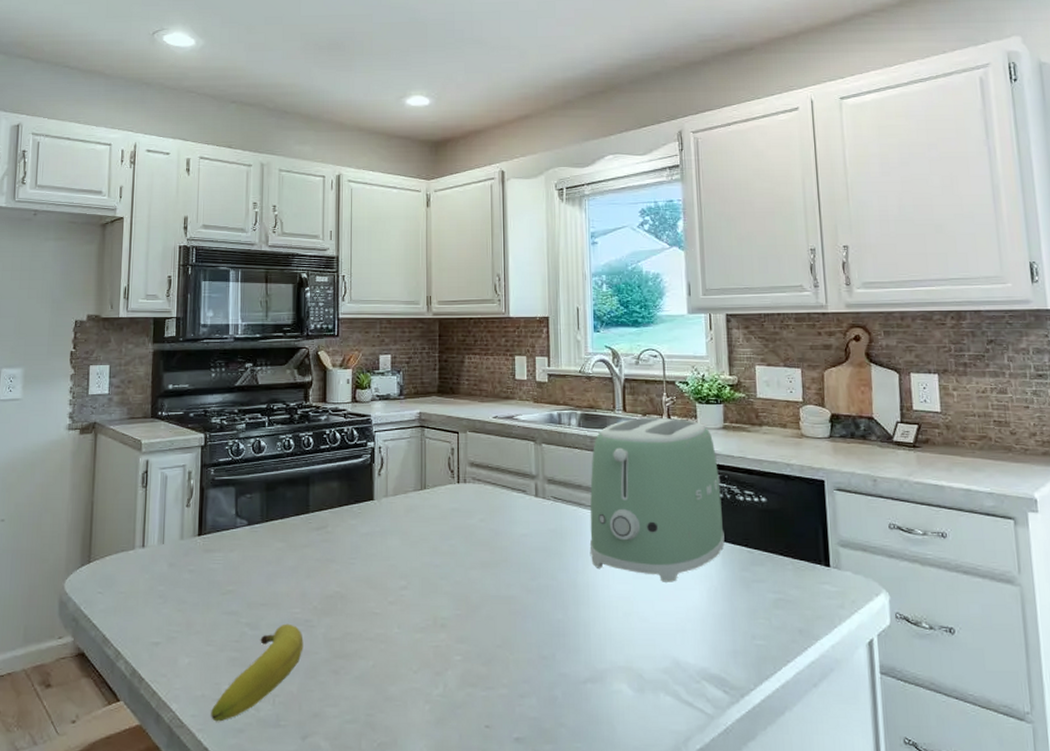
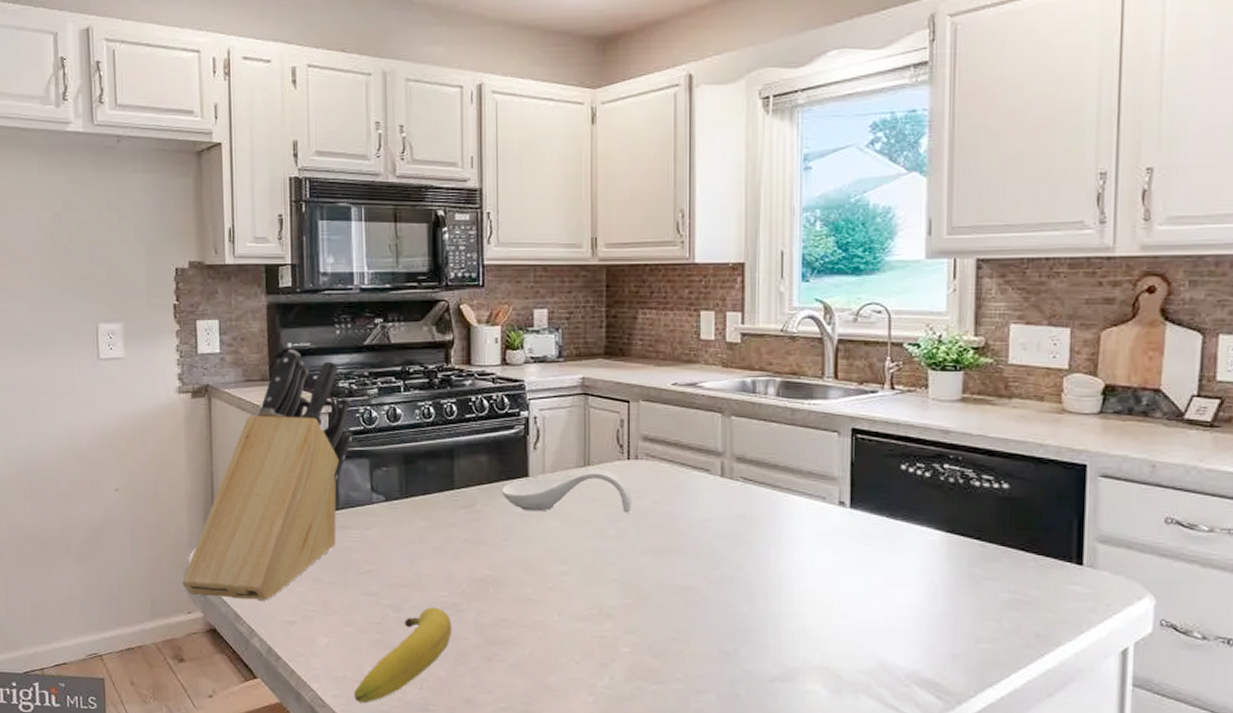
knife block: none [56,389,223,623] -> present [182,348,353,601]
spoon rest: none [350,491,462,531] -> present [501,467,632,513]
toaster: present [589,418,725,582] -> none [784,387,952,577]

